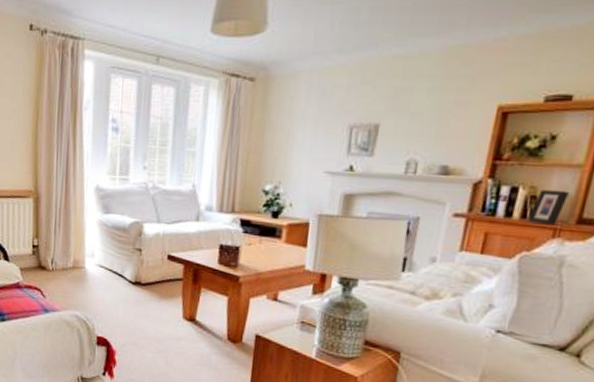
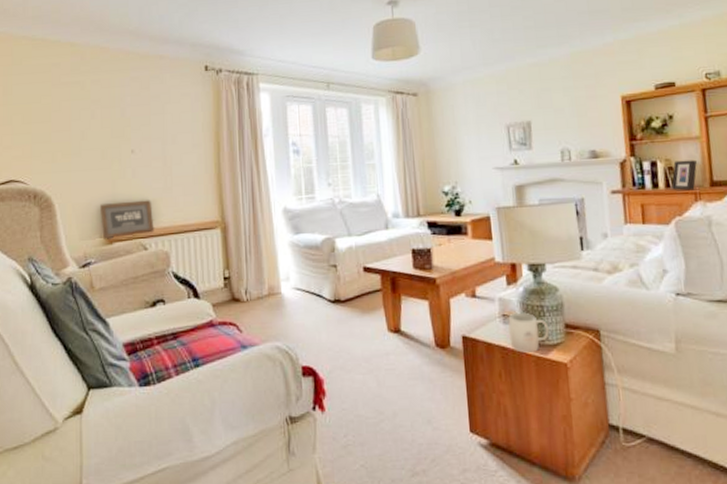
mug: none [303,321,347,362] -> present [507,312,550,353]

